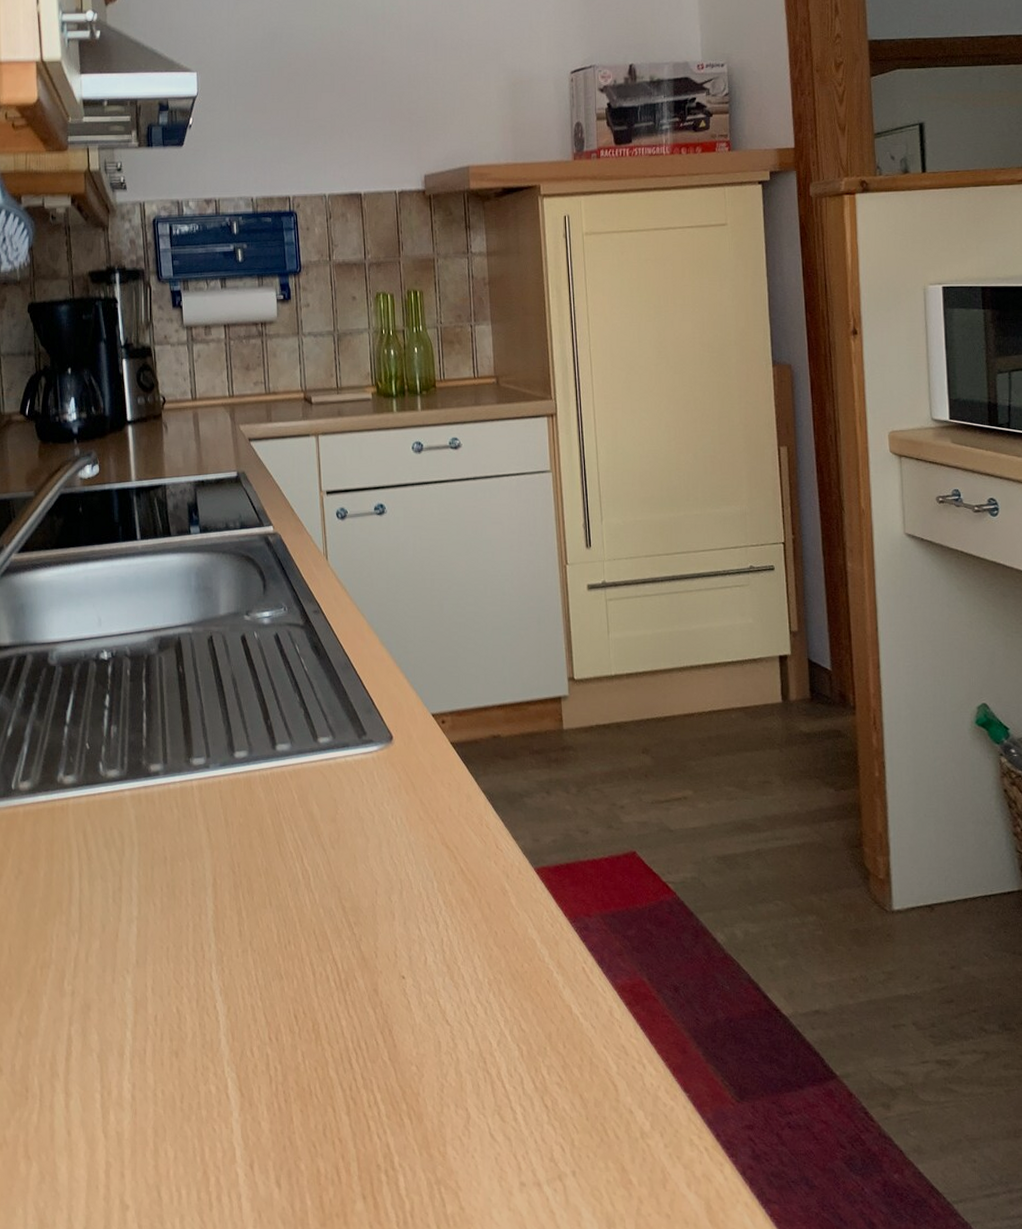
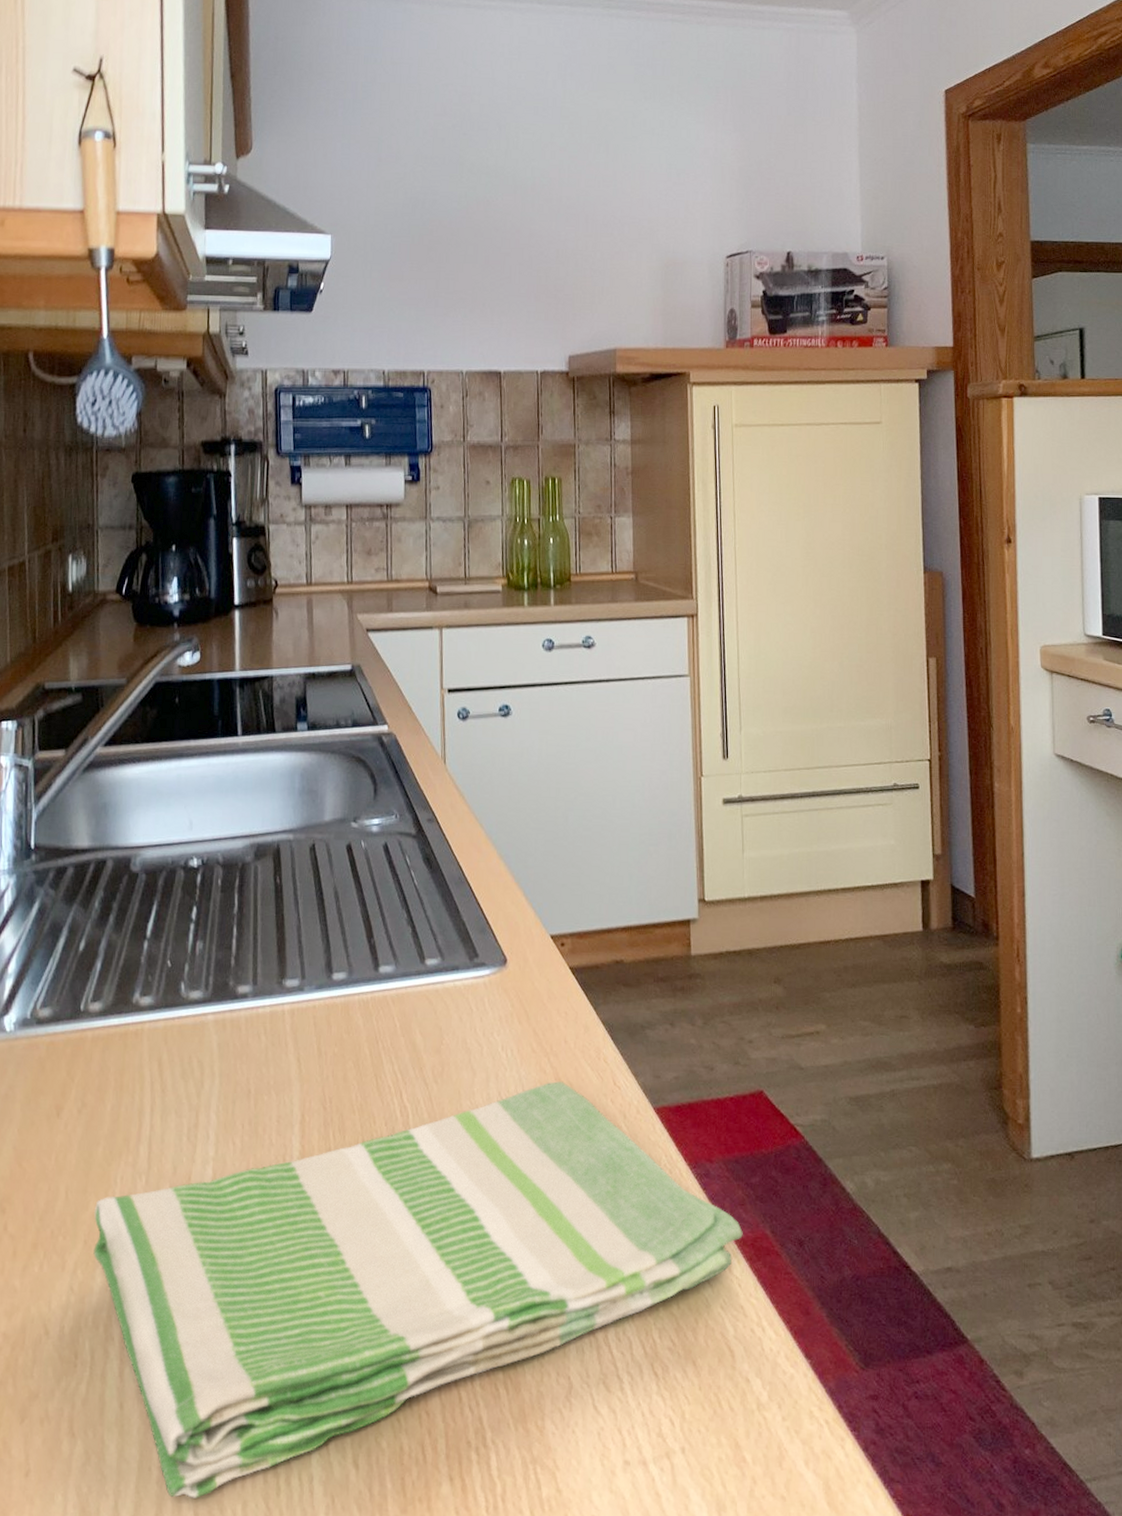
dish towel: none [34,845,622,1213] -> present [93,1080,743,1498]

